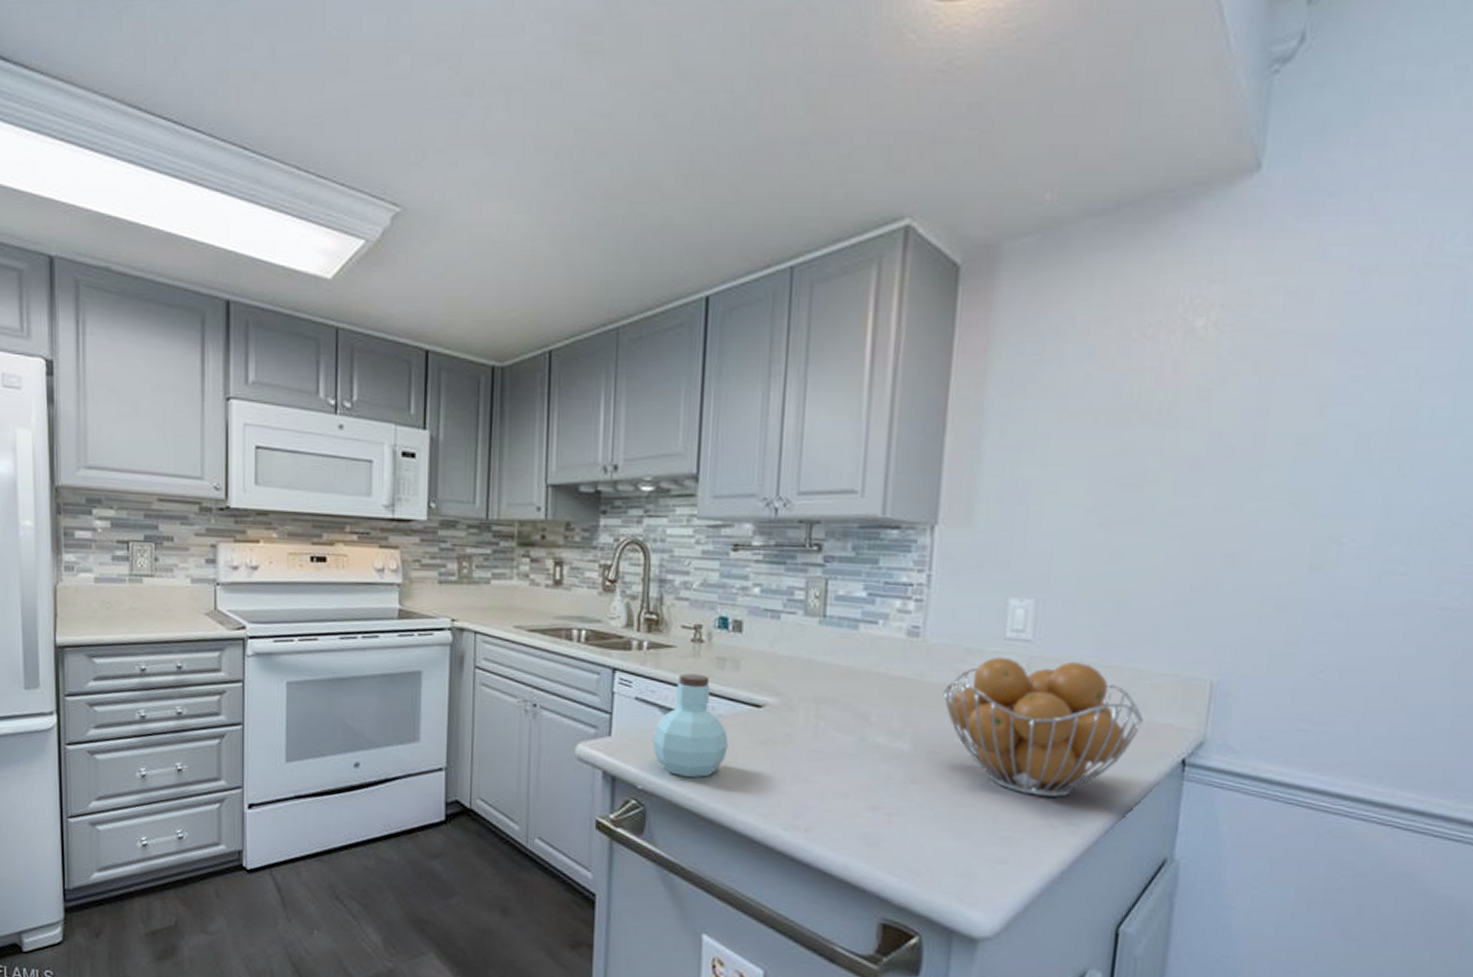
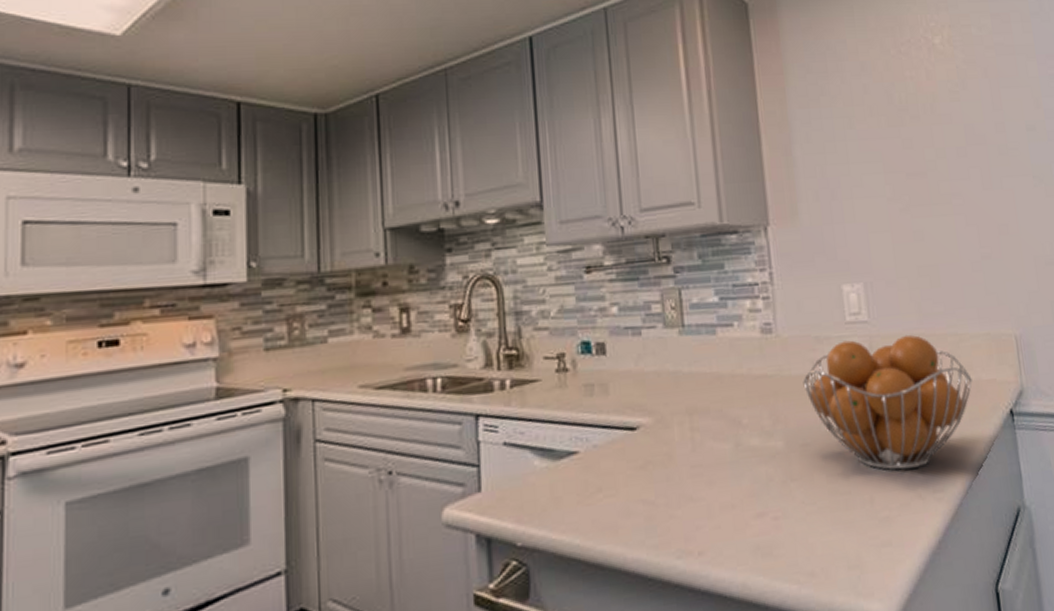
jar: present [652,673,728,778] -> none [527,405,608,523]

